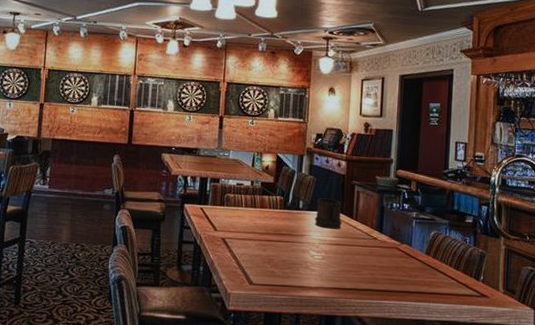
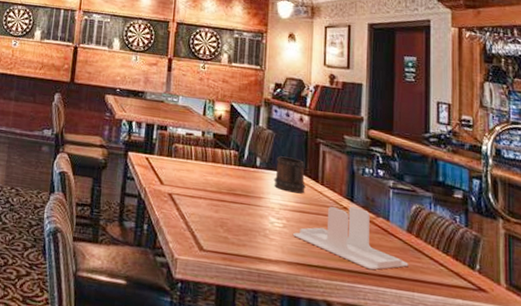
napkin holder: none [330,236,426,288] -> present [292,206,409,270]

